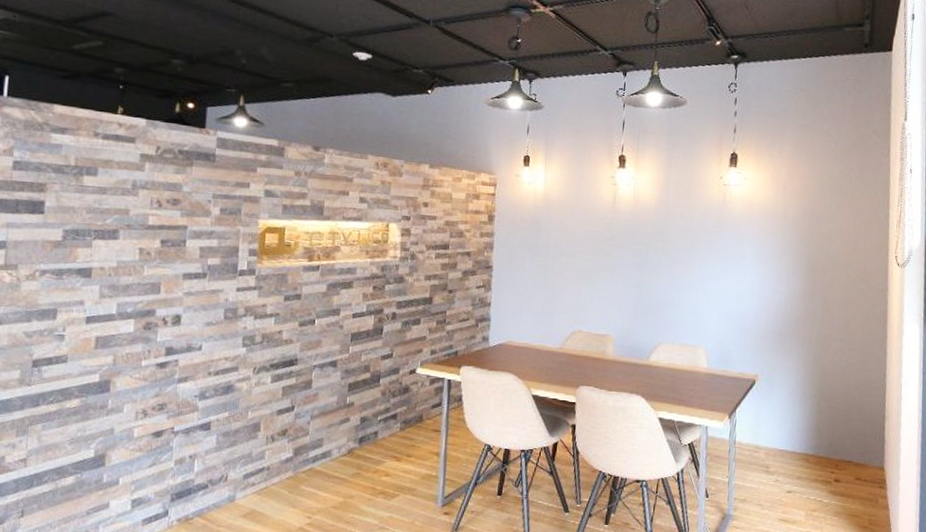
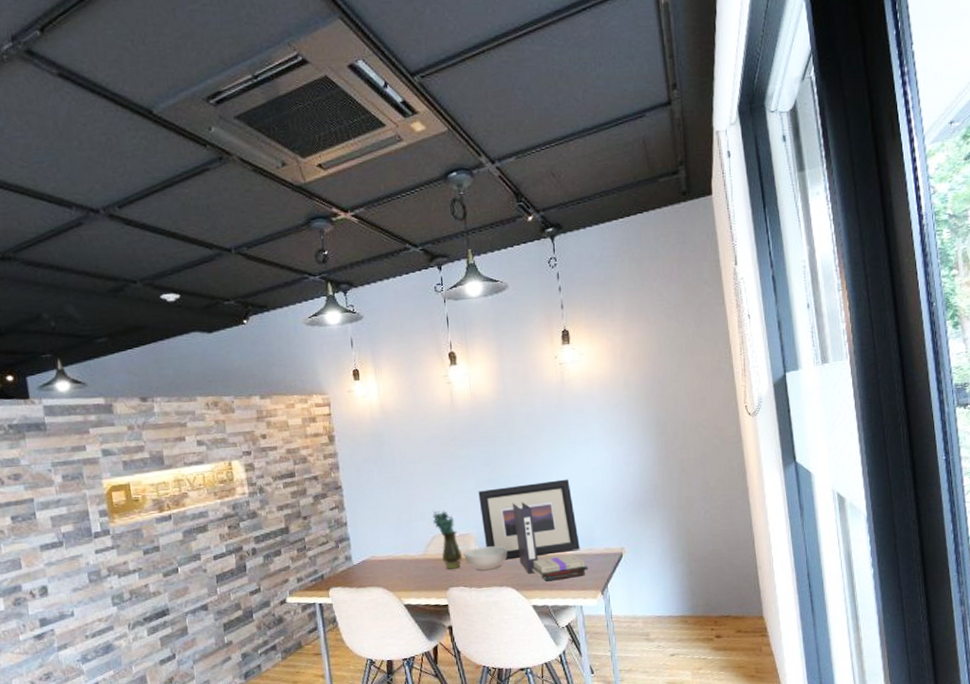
vase: none [575,307,599,368] -> present [433,510,463,569]
bowl: none [600,350,644,375] -> present [464,546,508,571]
picture frame: none [622,294,716,370] -> present [478,479,580,560]
binder: none [653,312,674,386] -> present [513,502,538,574]
books: none [664,372,720,397] -> present [532,555,588,582]

